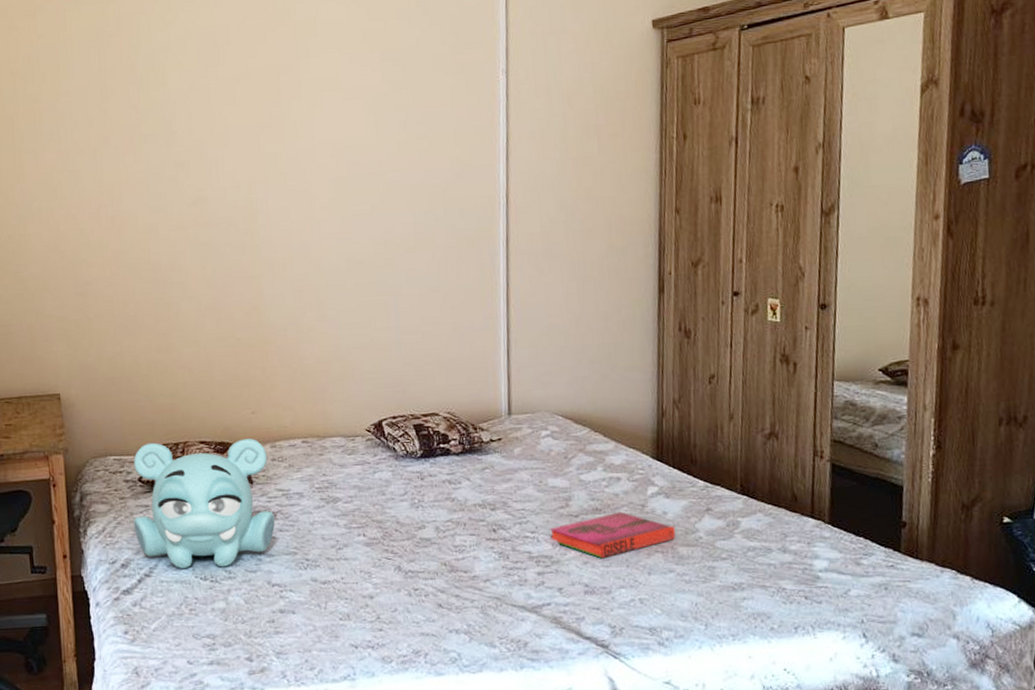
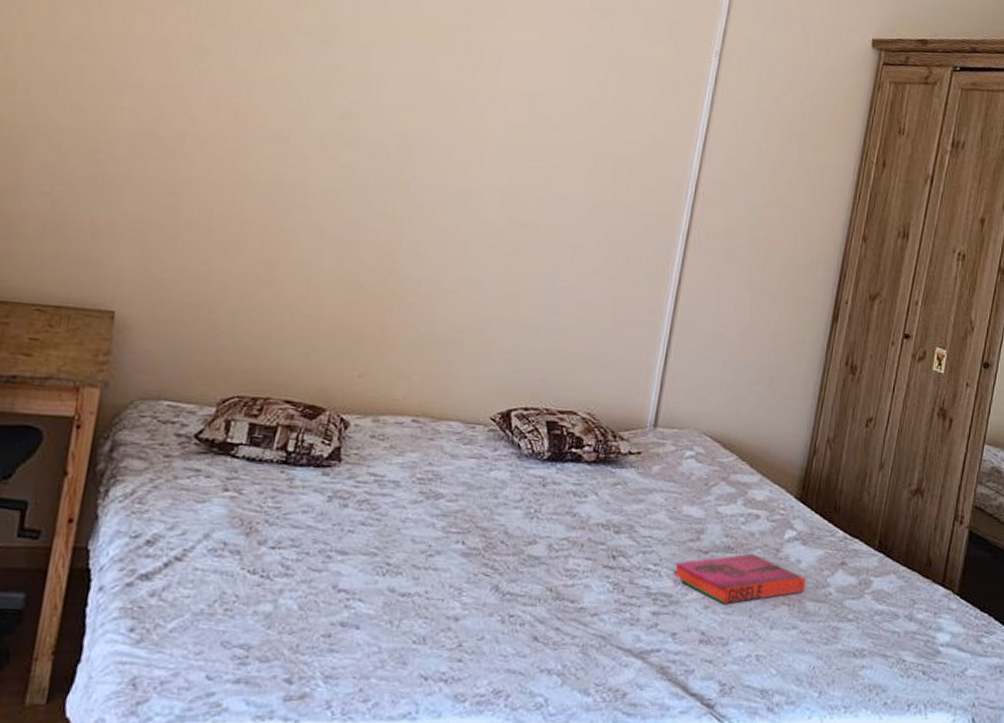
teddy bear: present [134,439,275,568] -> none [174,391,367,561]

